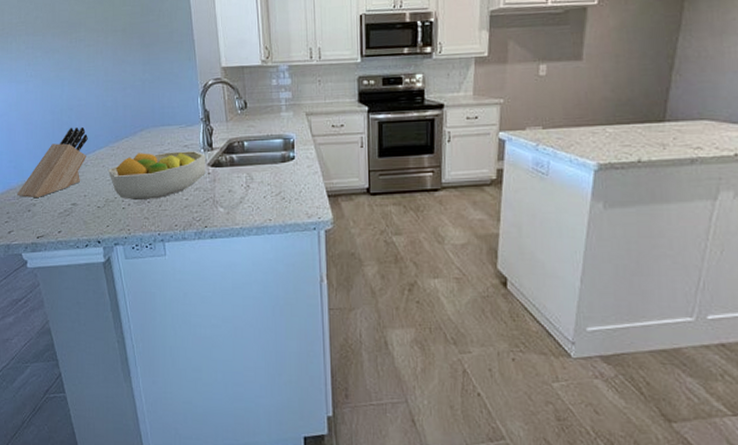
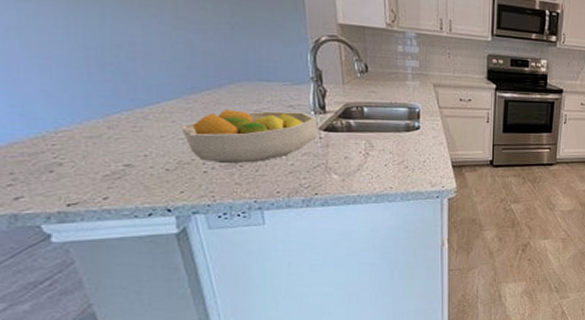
knife block: present [16,127,88,198] -> none [26,70,148,155]

